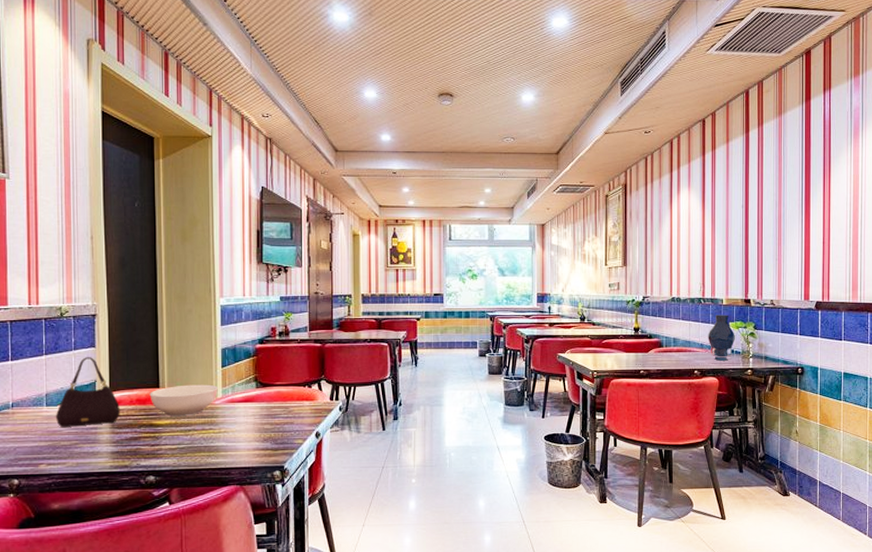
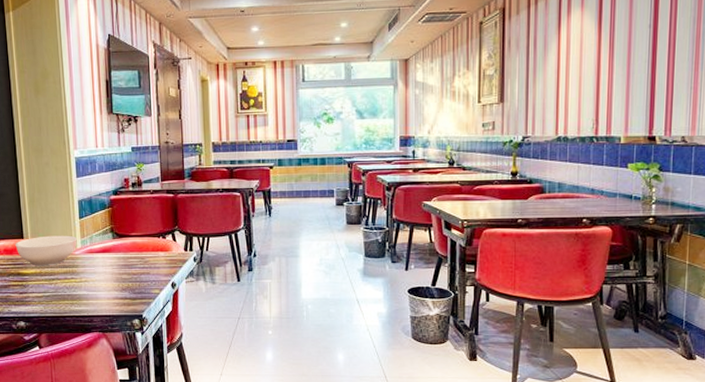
vase: present [708,315,735,361] -> none [600,155,635,208]

